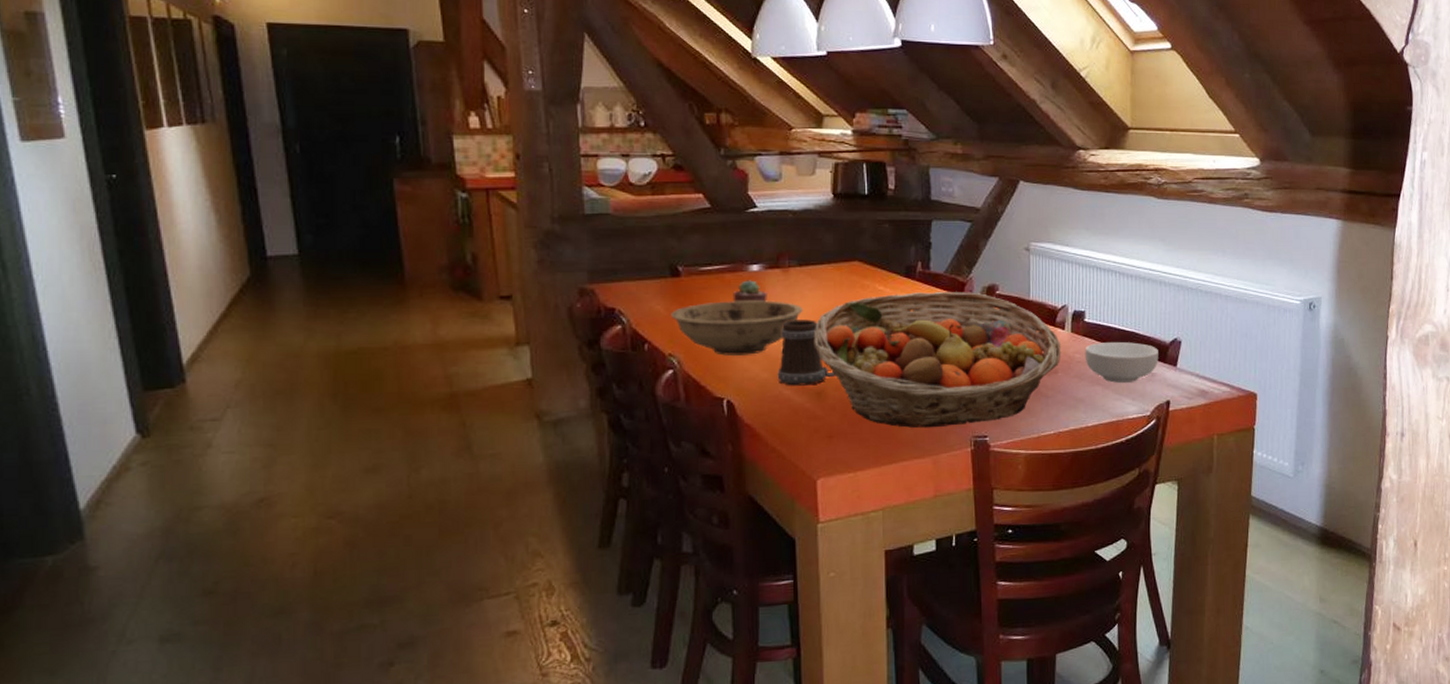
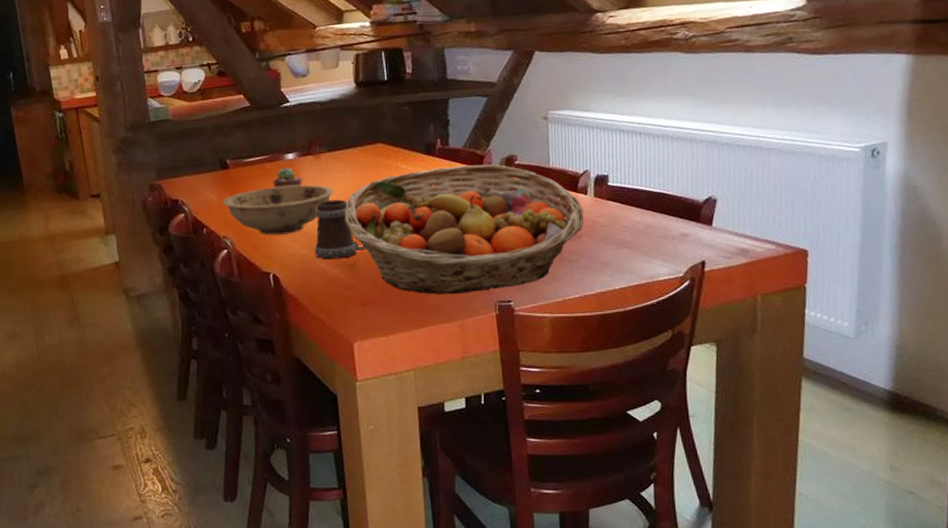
cereal bowl: present [1084,342,1159,384] -> none [609,203,691,246]

